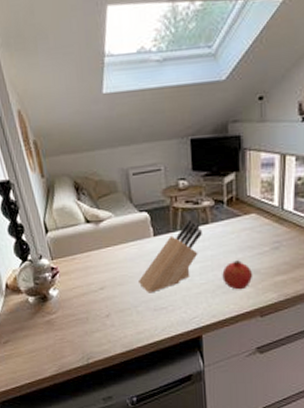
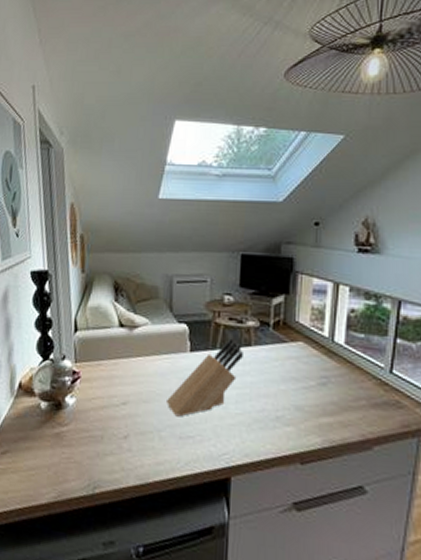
fruit: present [222,259,253,290] -> none [261,390,296,428]

